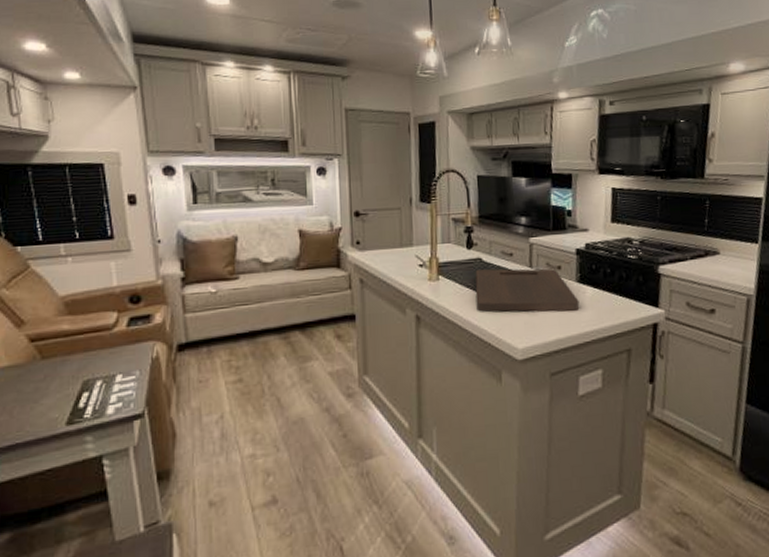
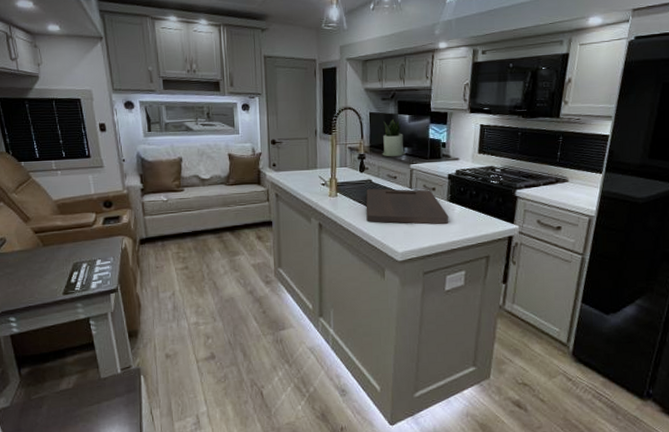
planter: none [493,183,523,230] -> present [382,119,406,157]

